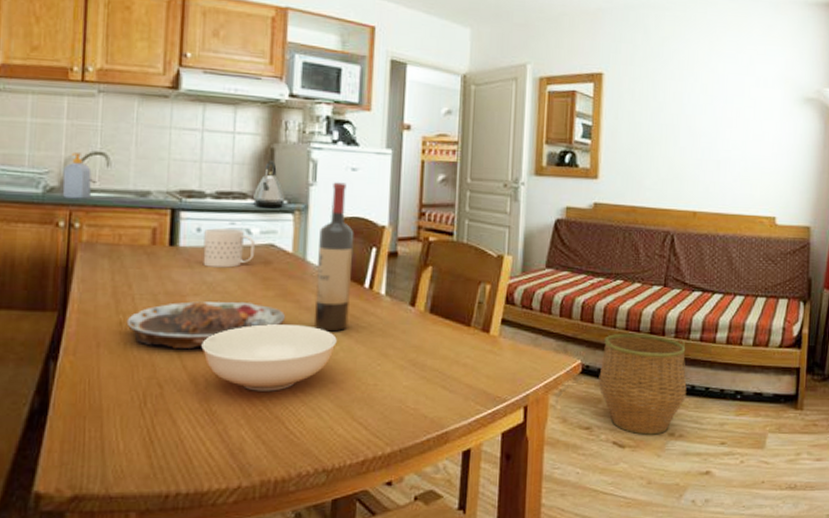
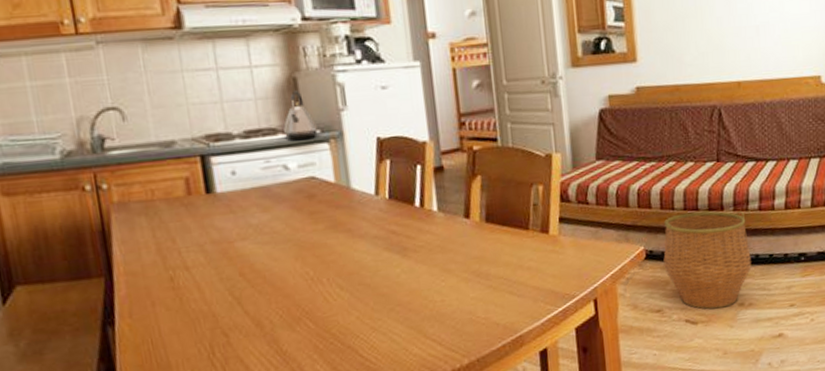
soap bottle: present [62,152,92,200] -> none [77,111,112,161]
plate: present [126,301,286,349] -> none [177,238,341,297]
bowl: present [201,324,337,391] -> none [259,253,397,325]
mug: present [203,228,256,268] -> none [239,166,297,210]
wine bottle: present [313,182,355,332] -> none [359,103,405,257]

